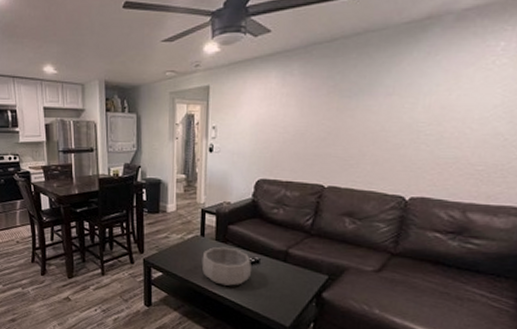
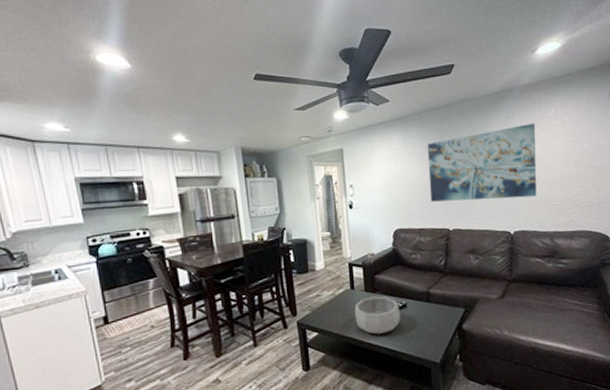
wall art: none [305,61,470,158] -> present [427,123,537,202]

